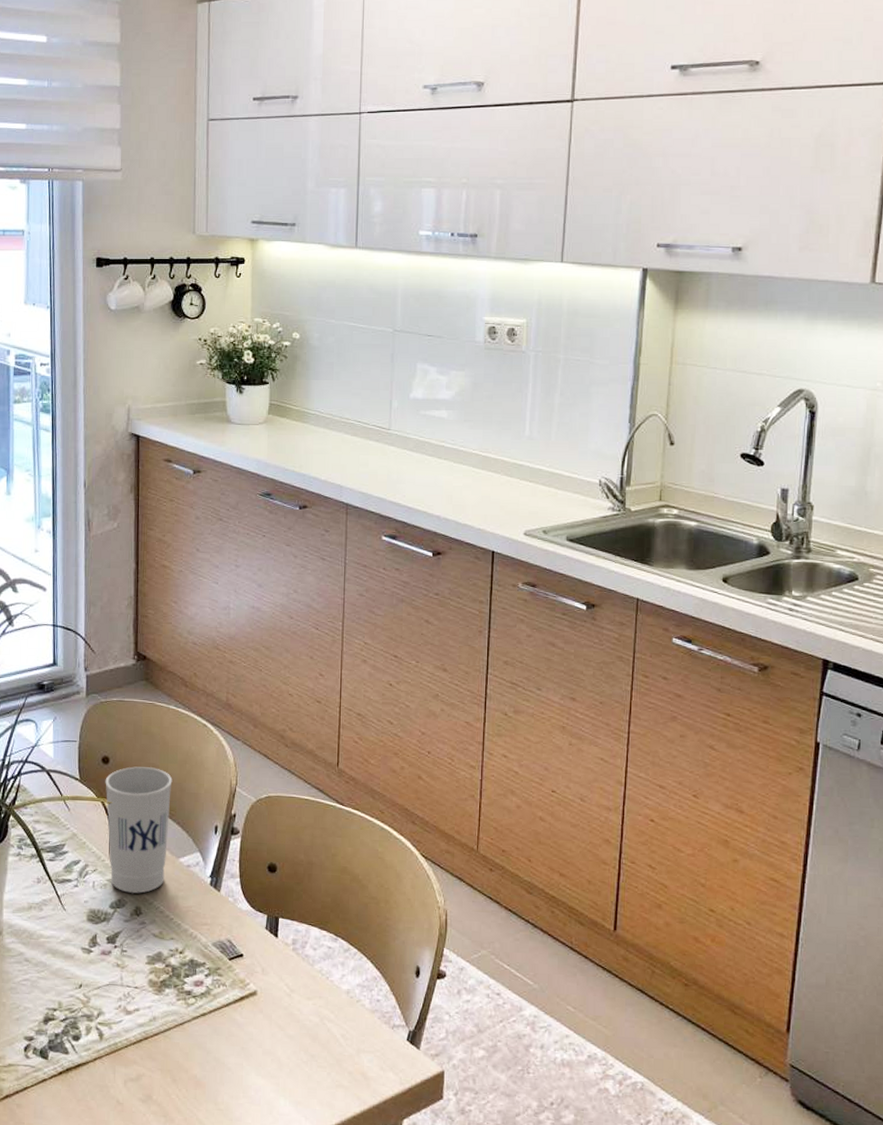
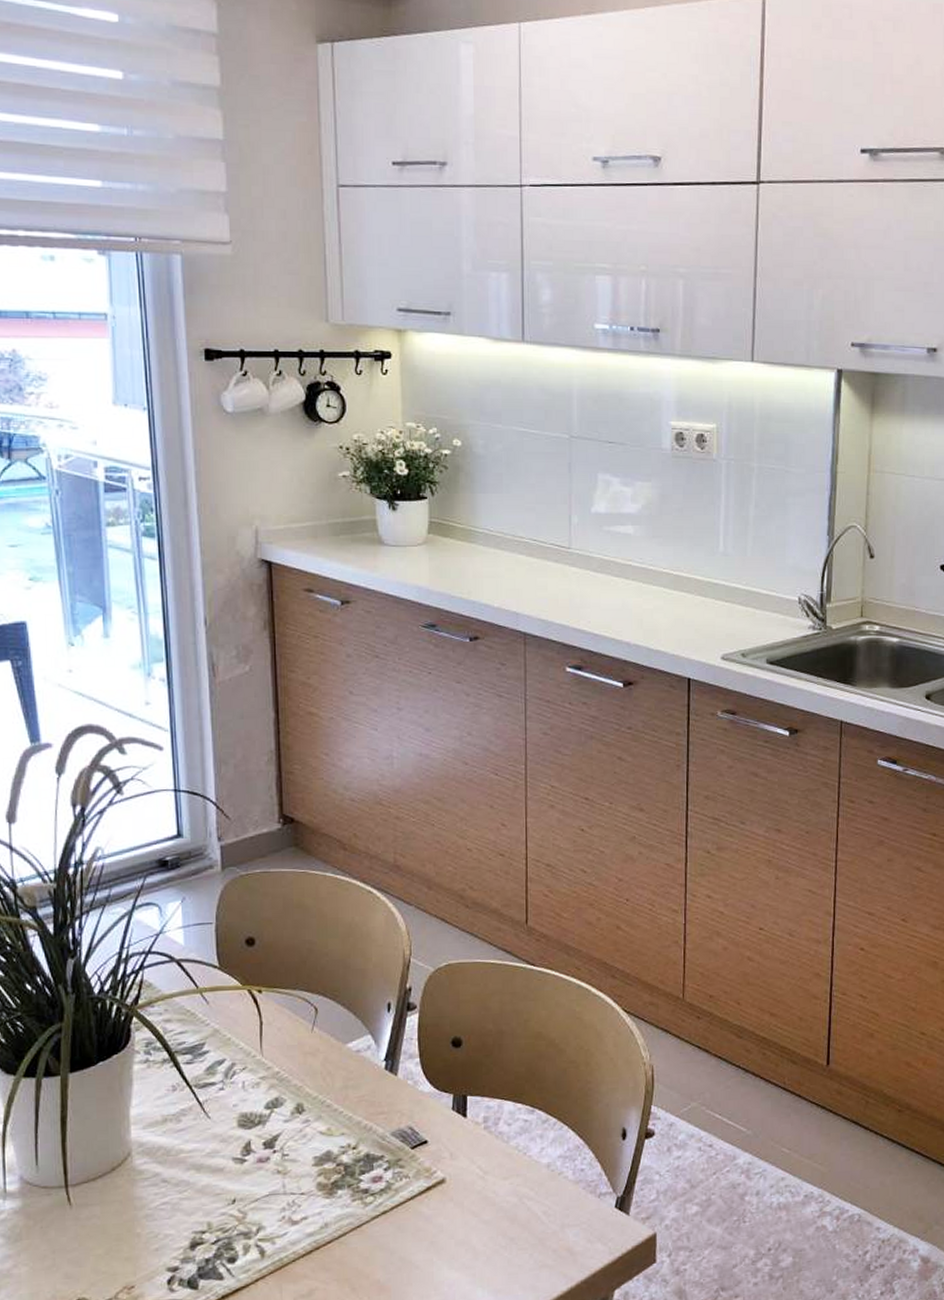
cup: present [105,766,173,894] -> none [251,945,334,1090]

